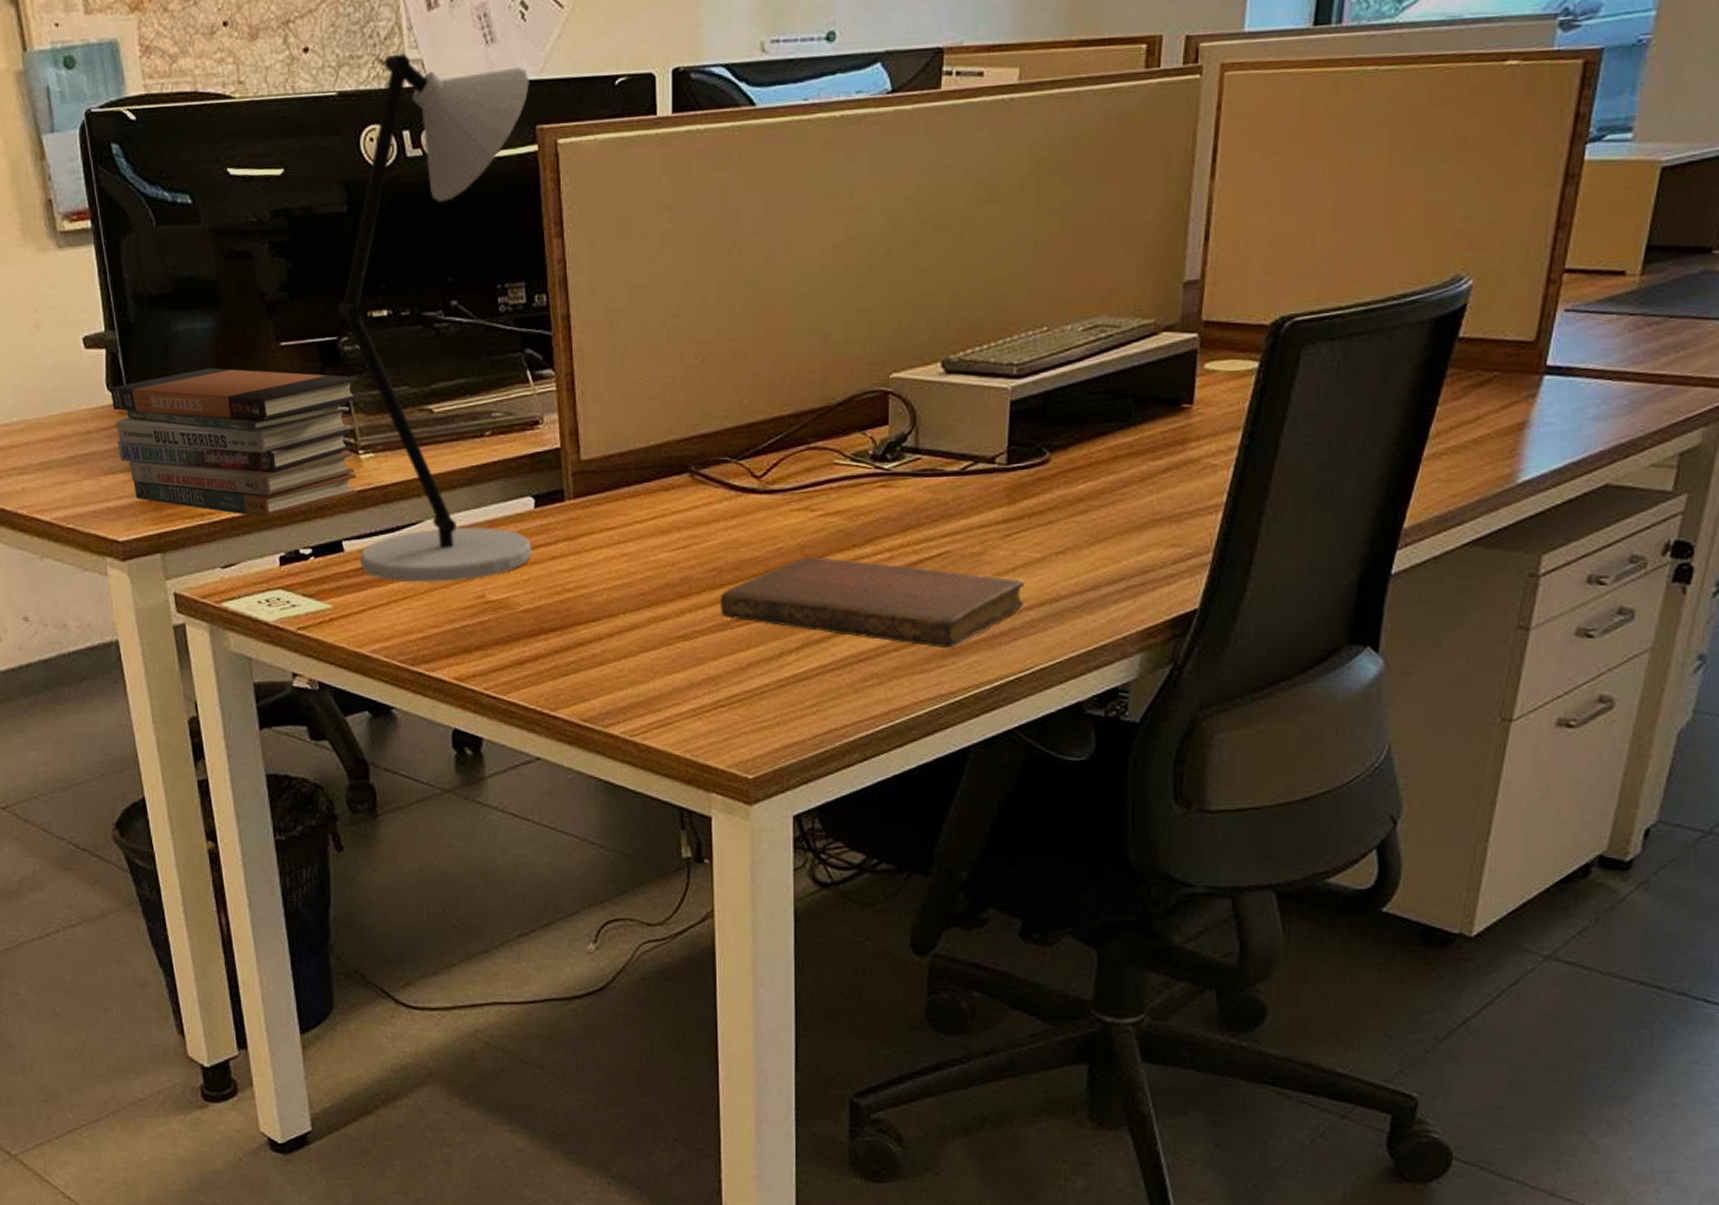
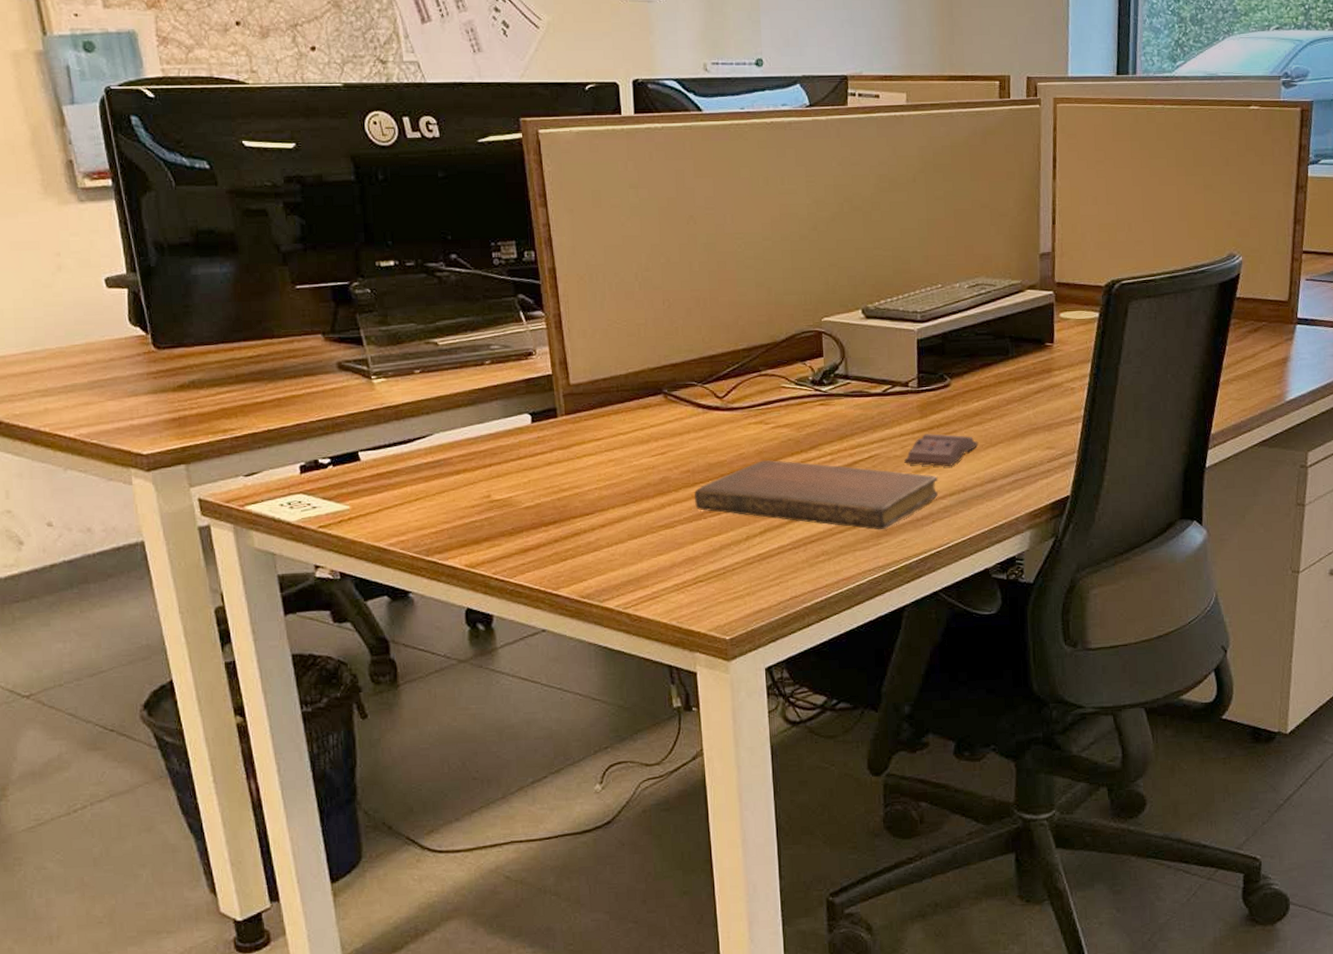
book stack: present [110,367,361,518] -> none [132,306,372,433]
desk lamp: present [336,53,532,583] -> none [347,56,530,486]
book: none [983,525,1081,569] -> present [904,434,979,467]

